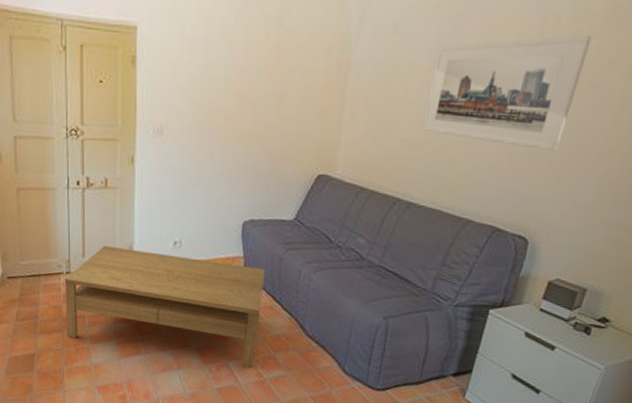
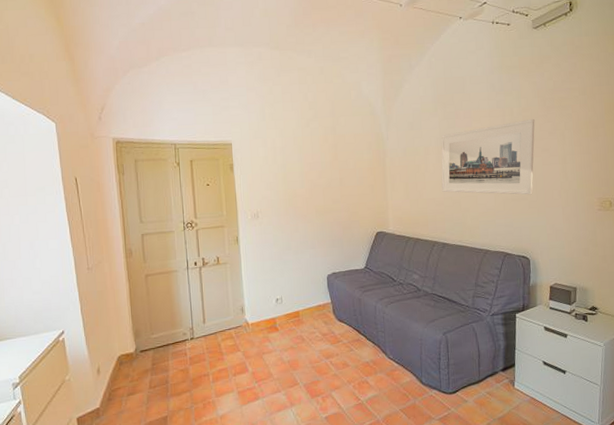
coffee table: present [64,245,265,368] -> none [189,309,352,396]

